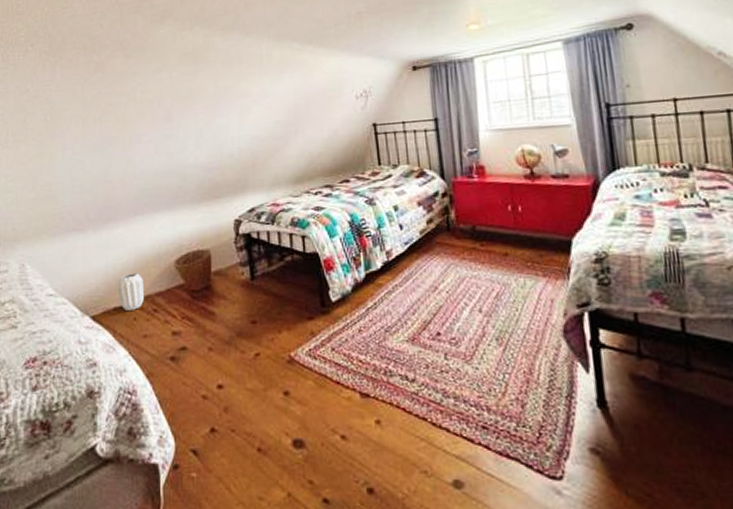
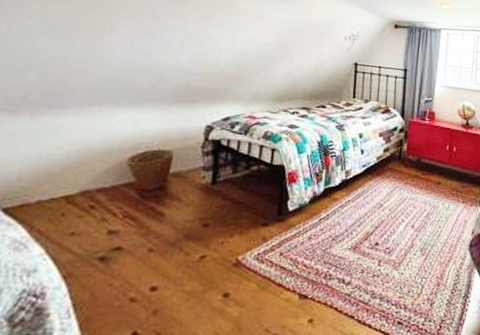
vase: present [117,273,144,310] -> none [46,165,85,205]

